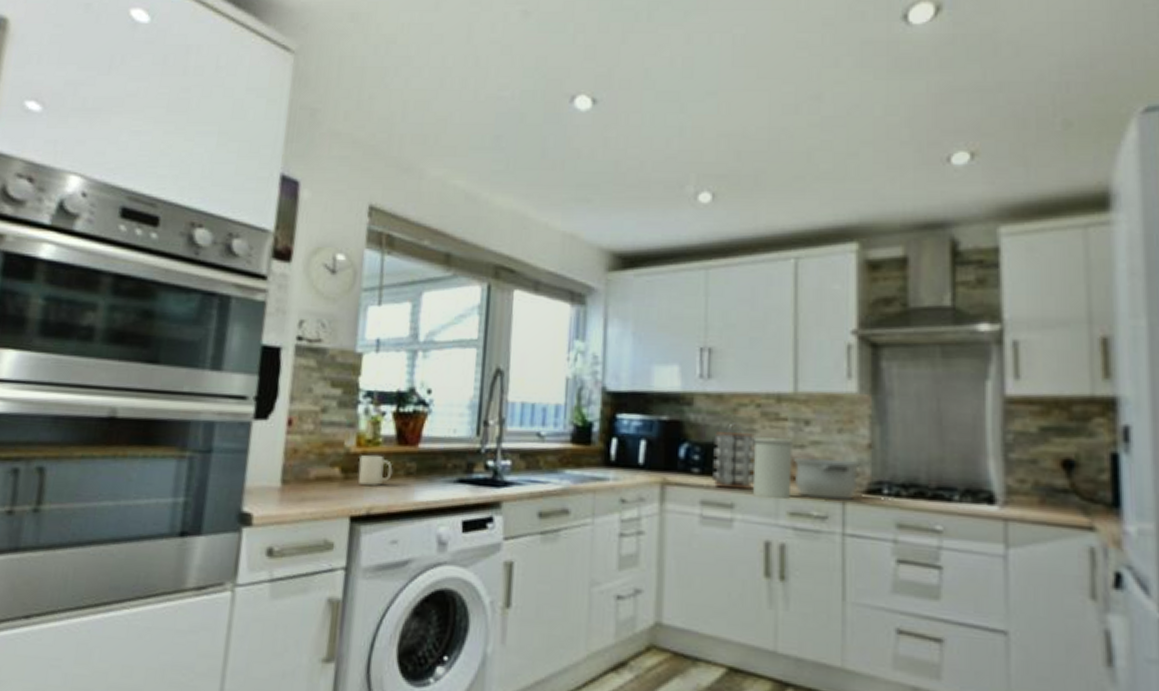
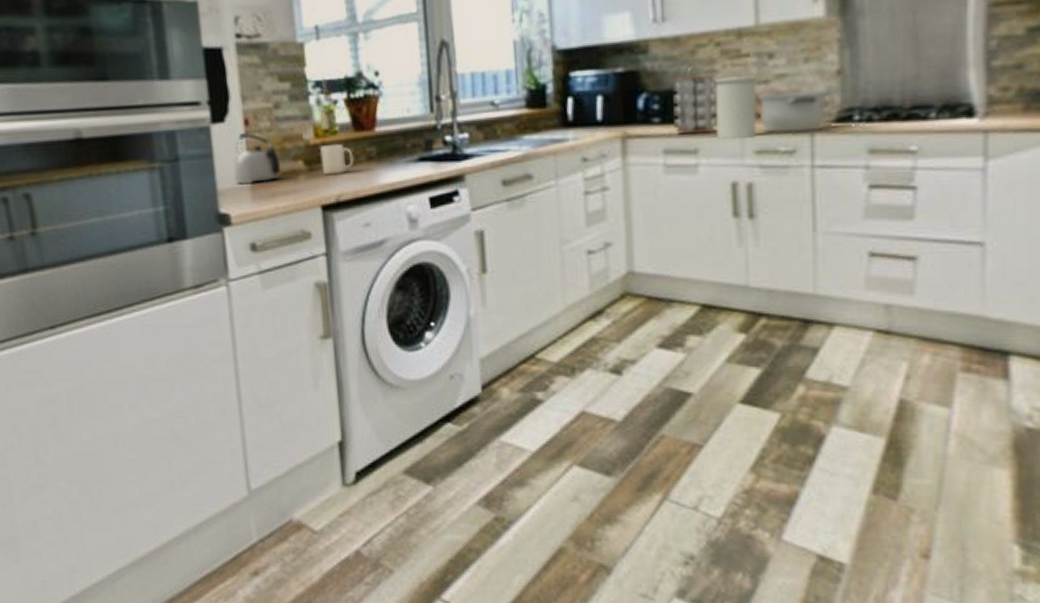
kettle: none [264,433,316,486] -> present [233,133,281,185]

